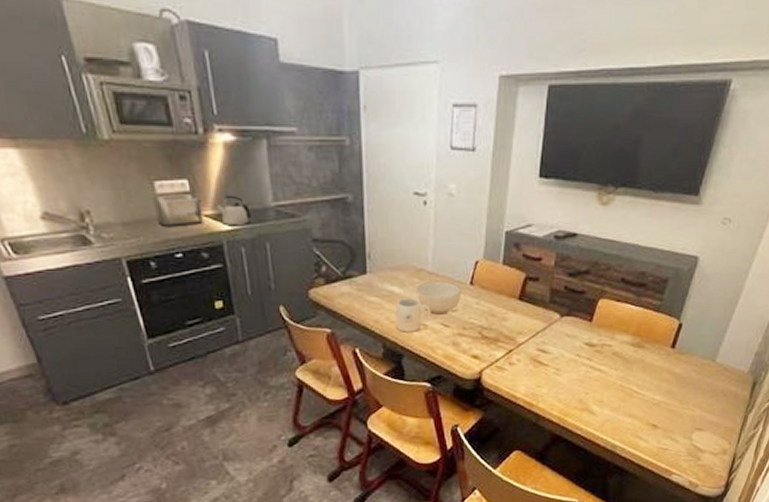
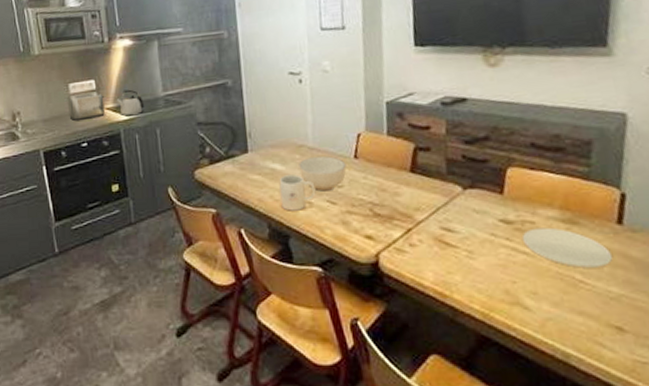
plate: none [599,350,663,382] -> present [521,227,613,268]

